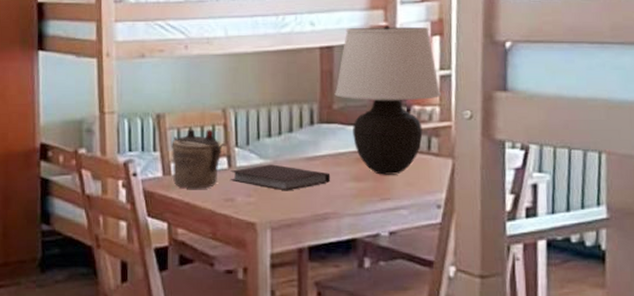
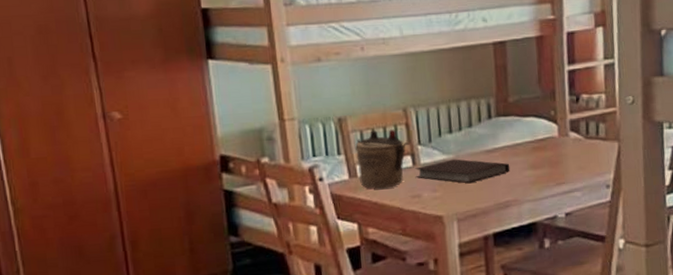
table lamp: present [334,25,441,175] -> none [509,18,606,162]

